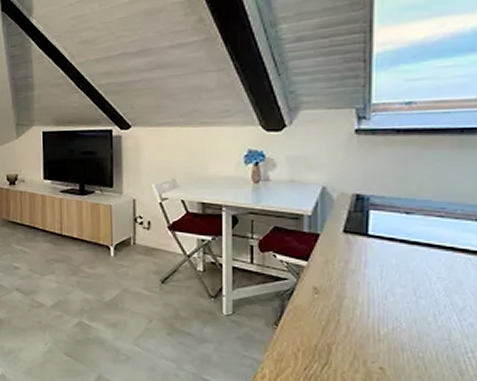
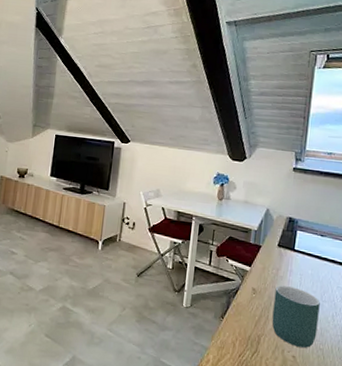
mug: none [345,280,413,357] -> present [272,285,320,348]

